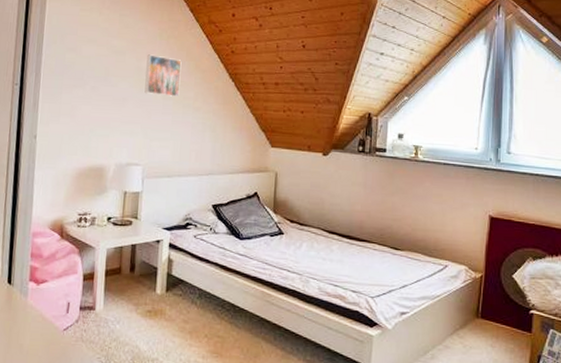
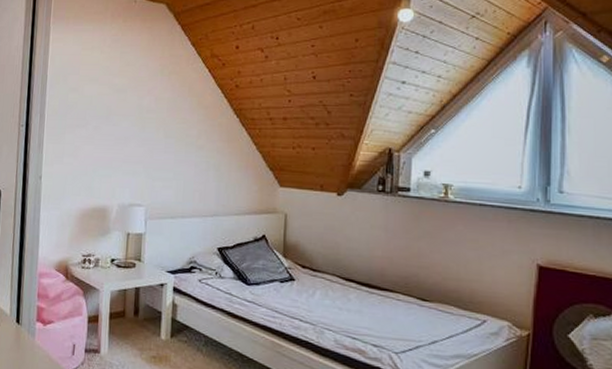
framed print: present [144,54,182,97] -> none [146,92,184,135]

